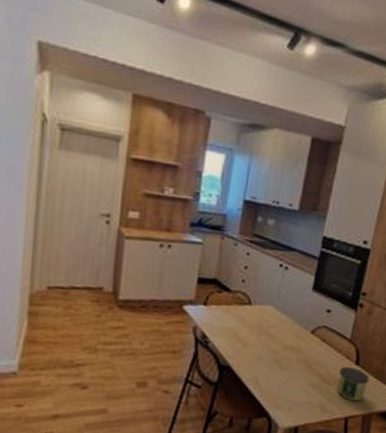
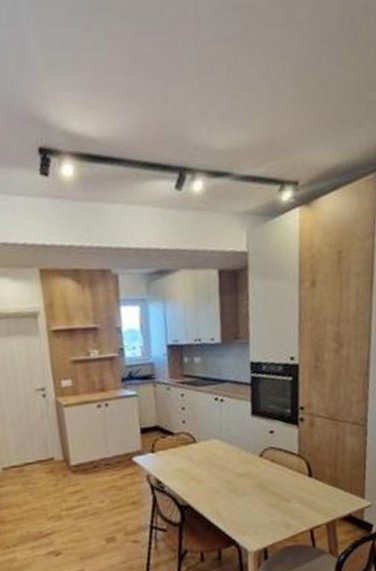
candle: present [337,367,370,402] -> none [295,480,325,512]

